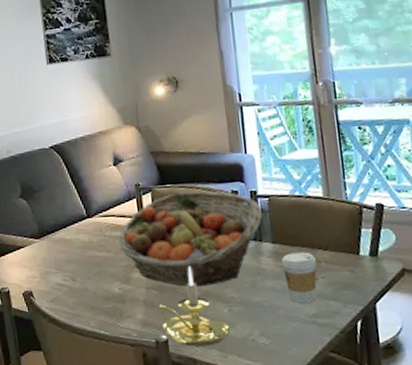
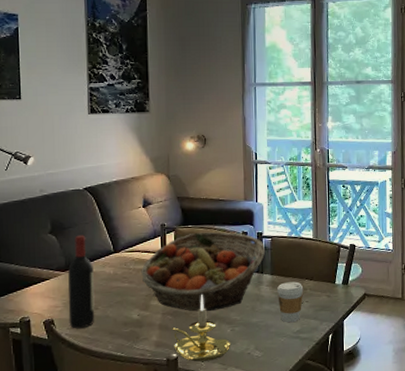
wine bottle: none [42,198,74,302] -> present [68,235,95,329]

